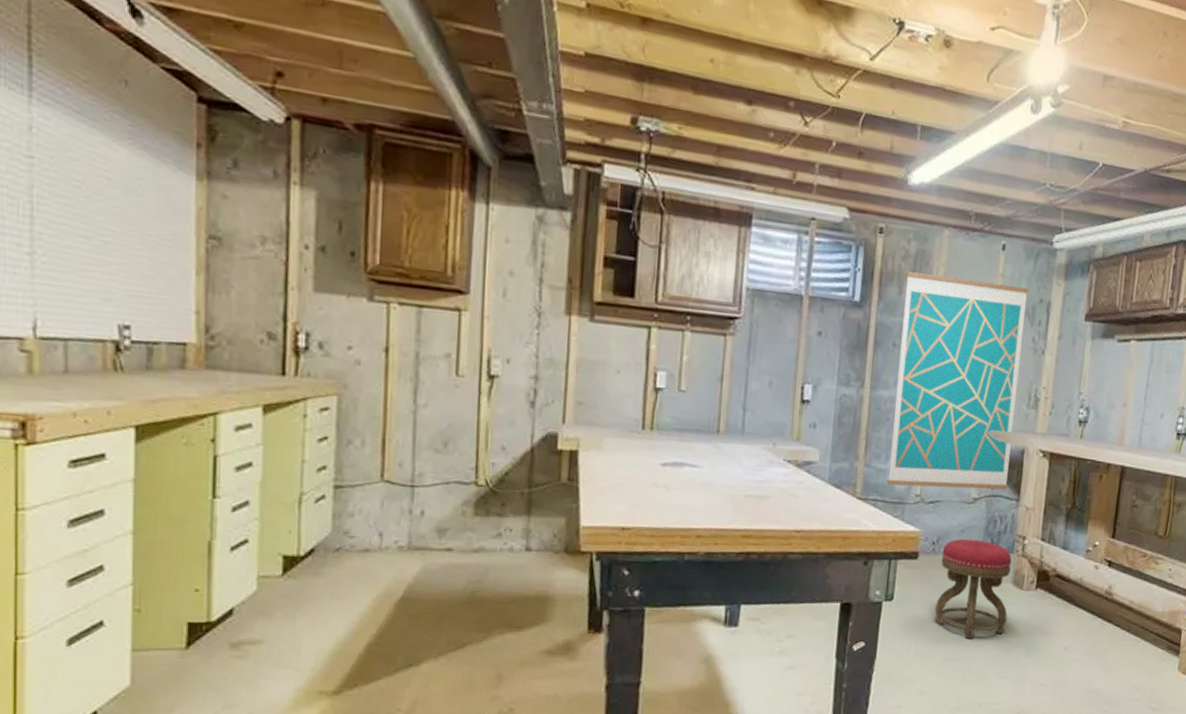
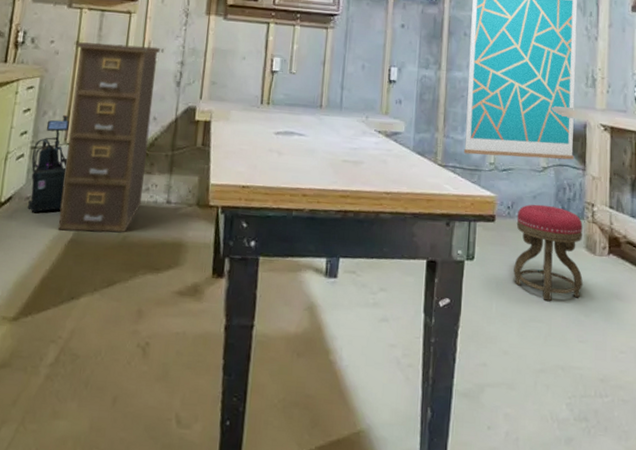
vacuum cleaner: none [336,444,388,568] -> present [27,114,69,213]
filing cabinet: none [382,348,505,588] -> present [57,42,160,232]

